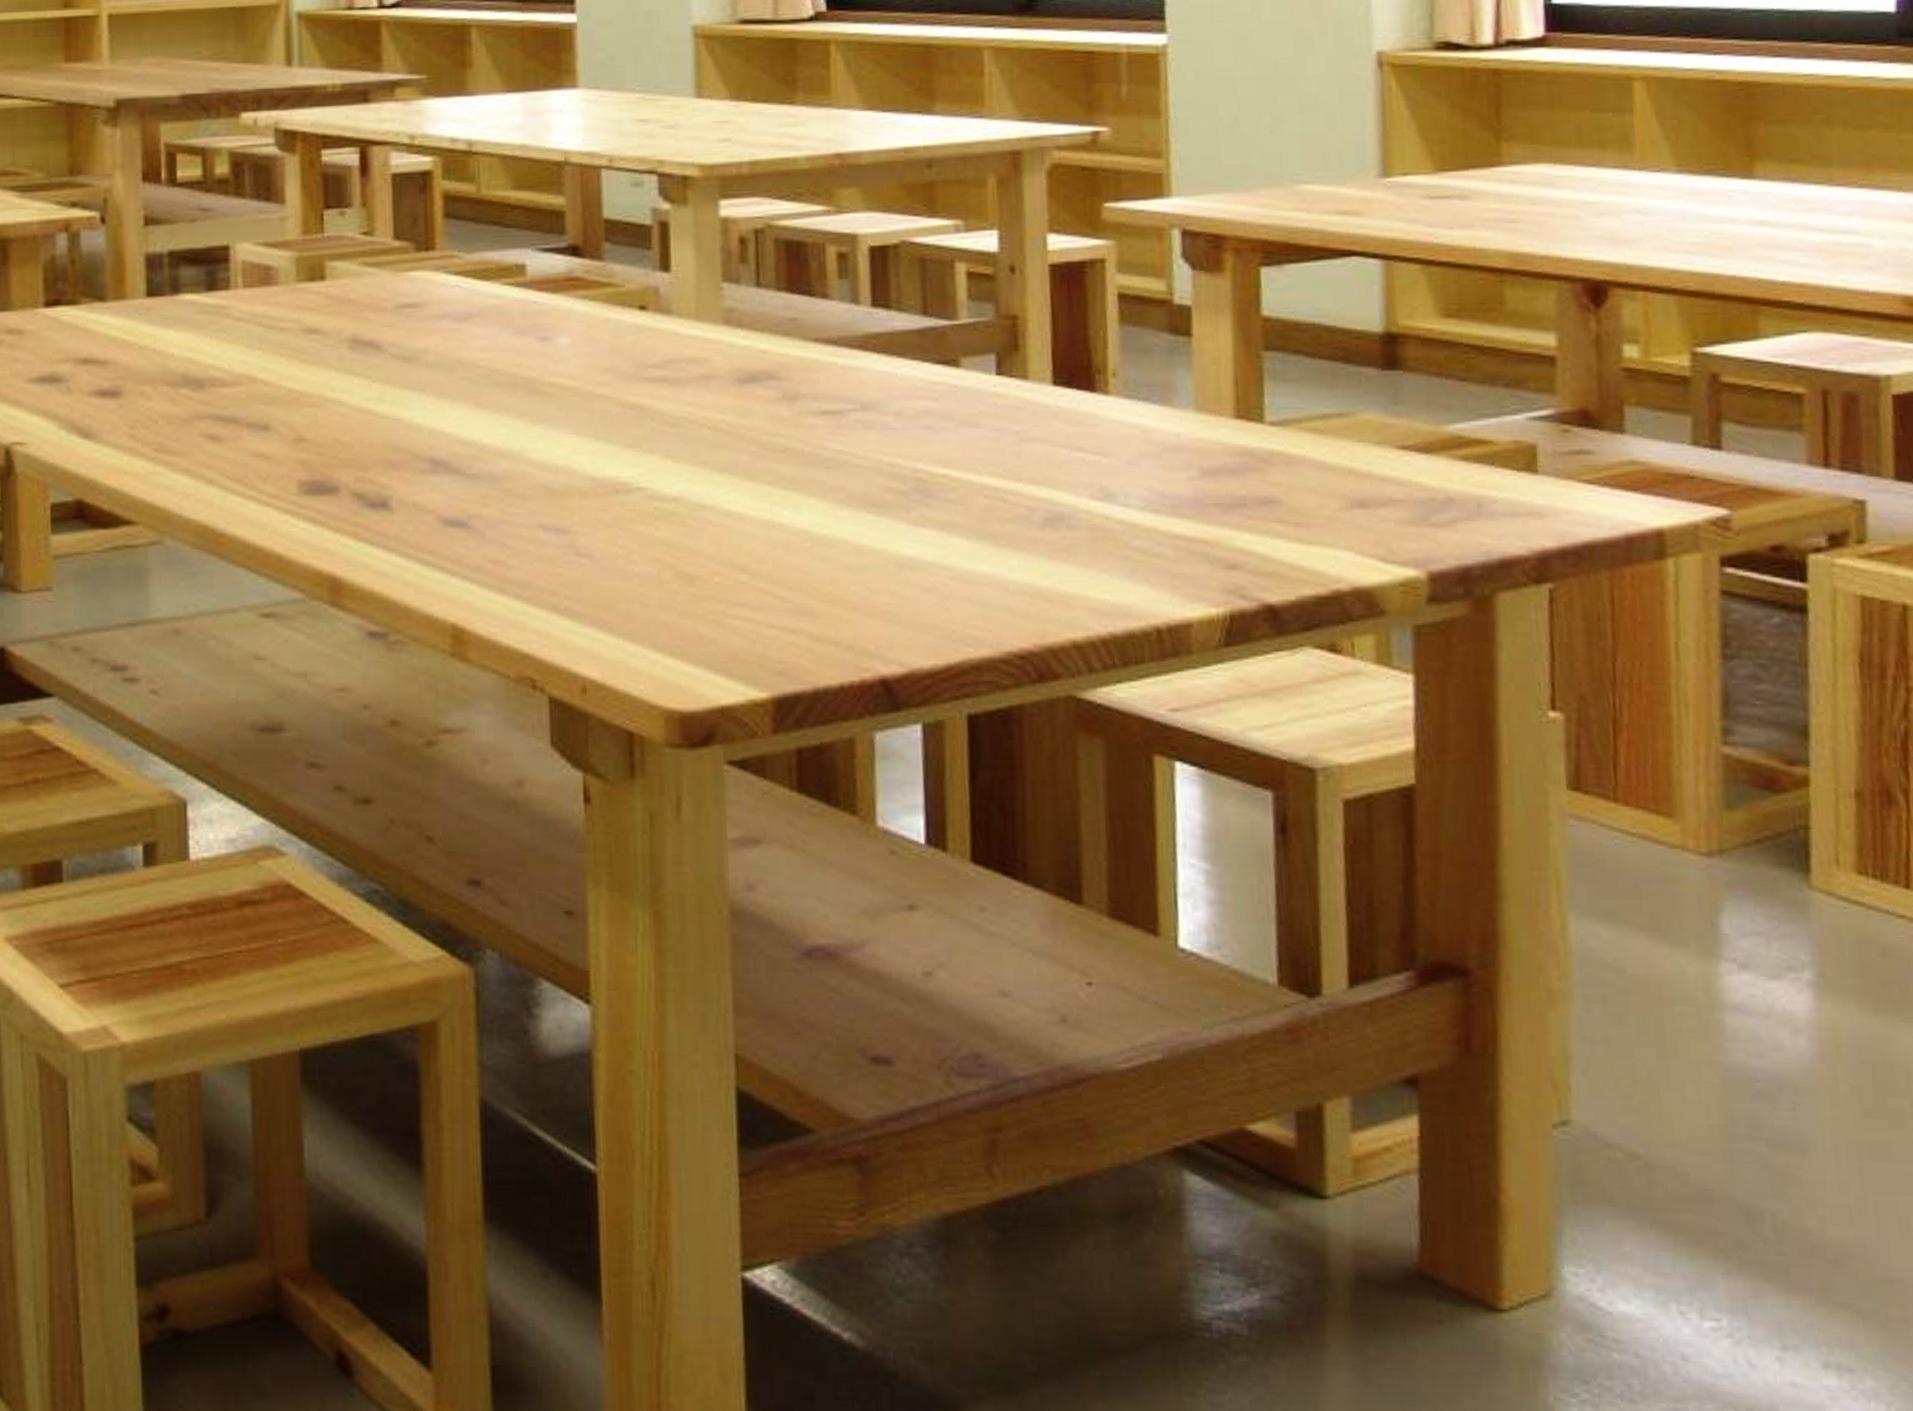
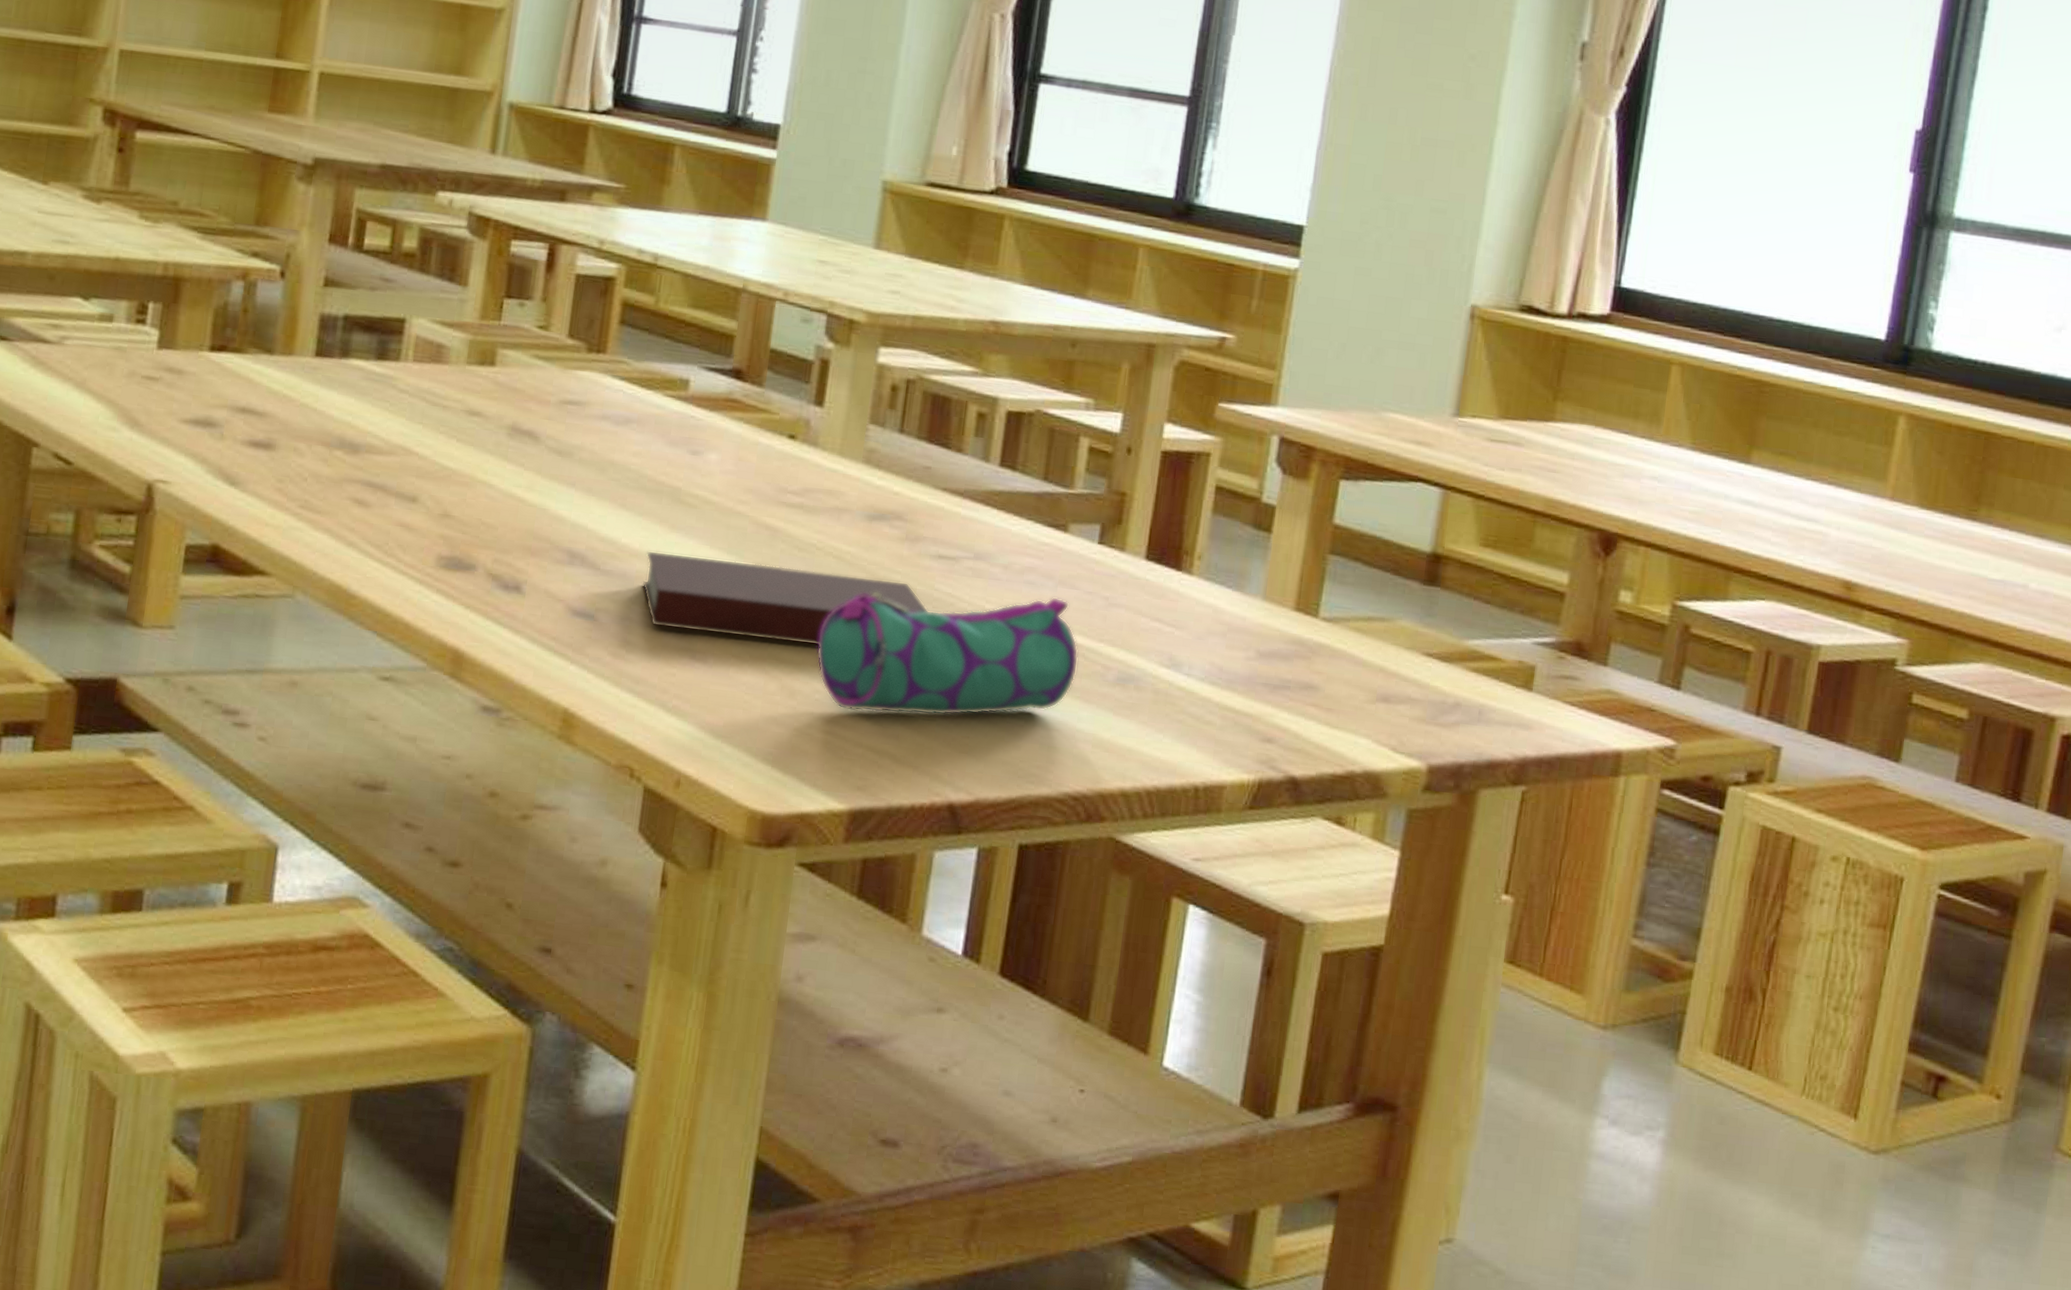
notebook: none [511,444,822,526] -> present [642,550,929,646]
pencil case: none [706,439,999,590] -> present [816,591,1079,716]

